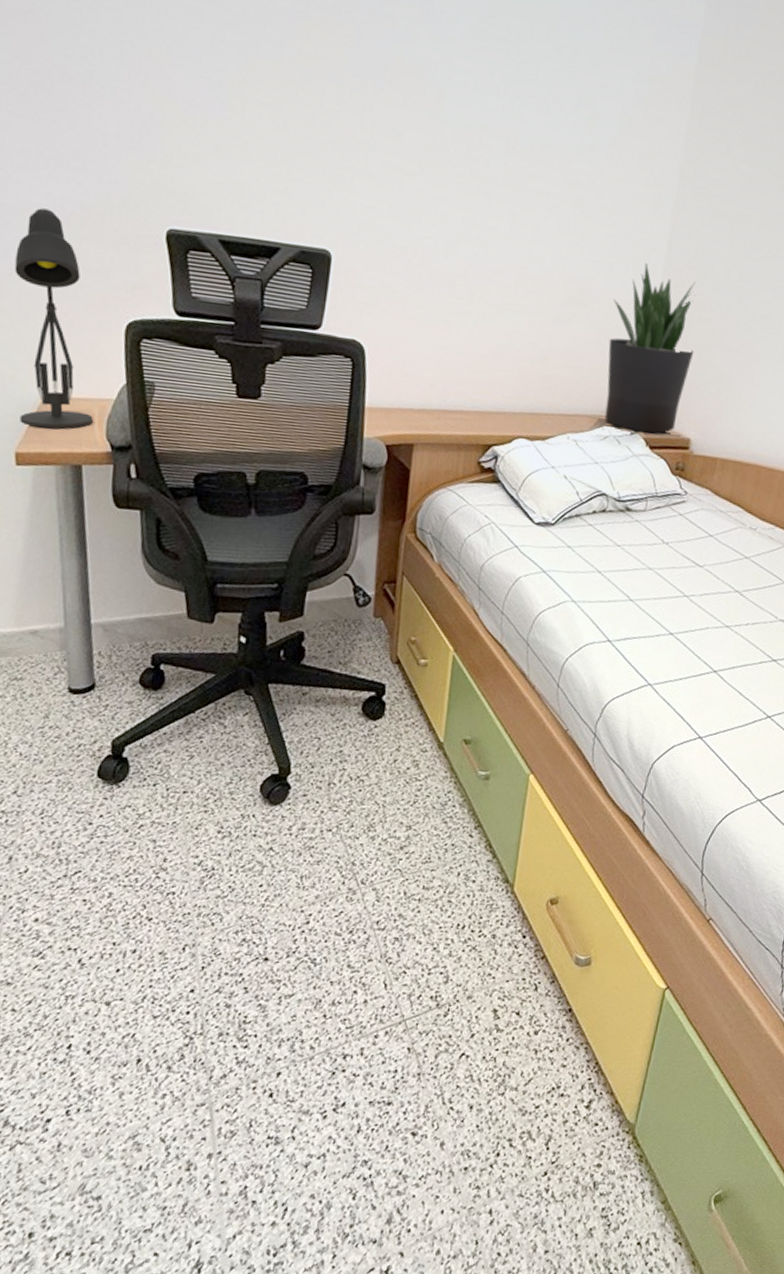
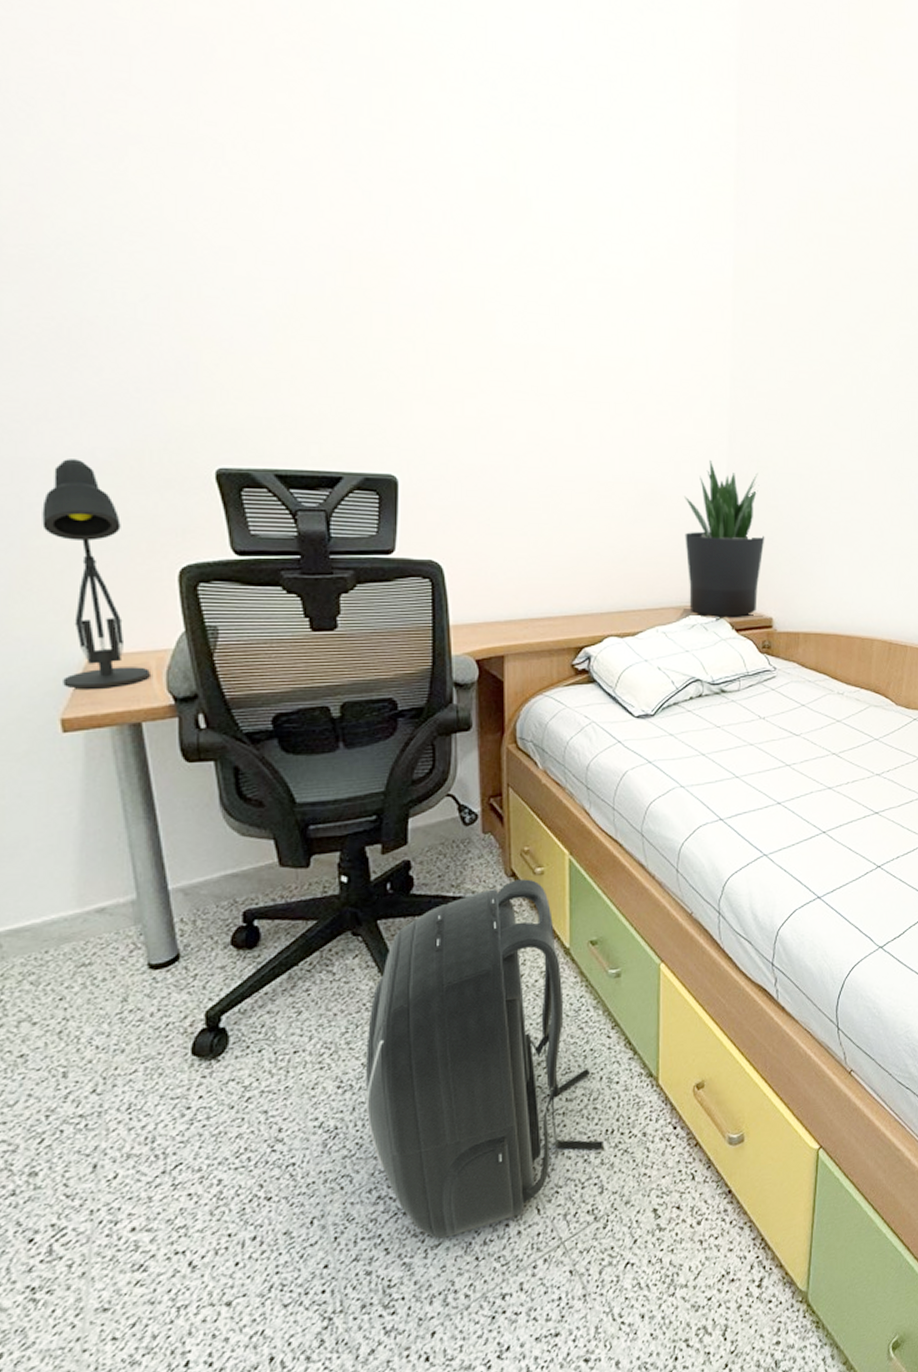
backpack: none [240,667,454,991] -> present [365,879,603,1239]

